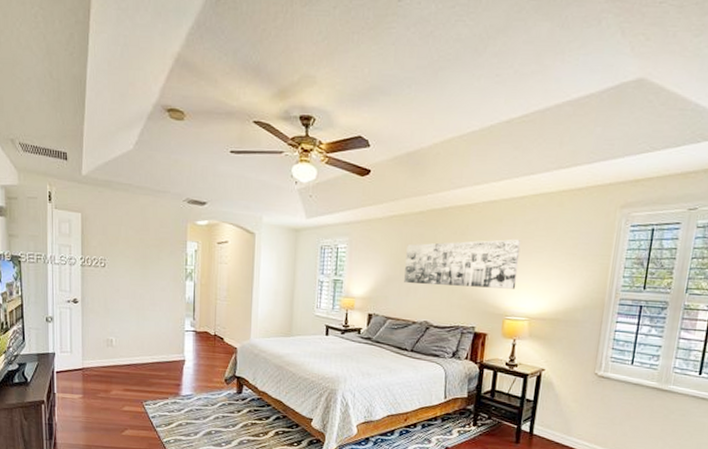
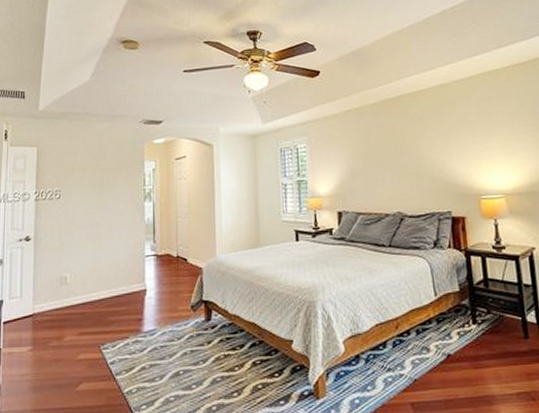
wall art: present [404,239,521,289] -> none [366,118,484,176]

